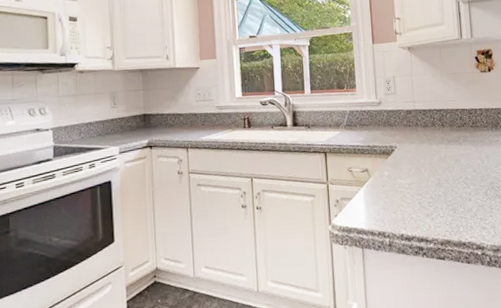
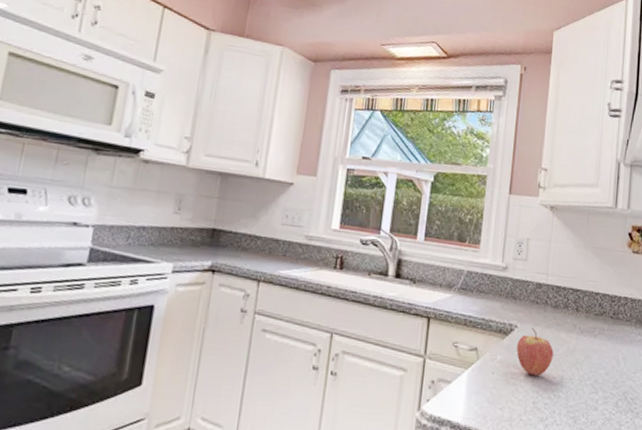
fruit: none [399,146,430,183] -> present [516,328,554,376]

